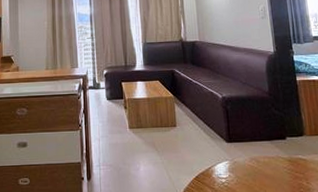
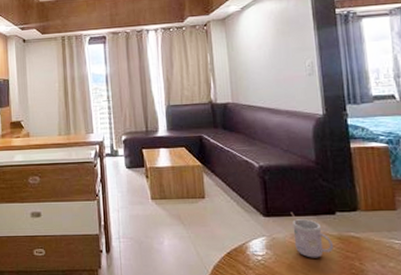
mug: none [249,137,285,179] -> present [290,211,333,258]

